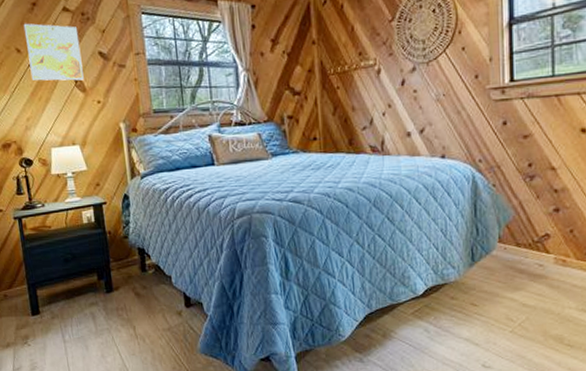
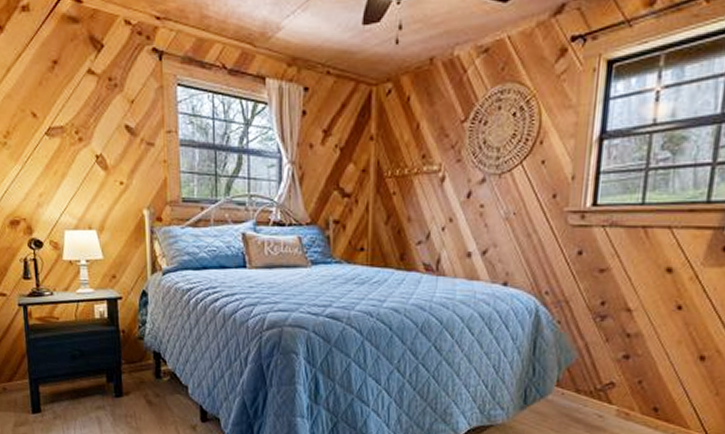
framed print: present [23,23,84,81] -> none [41,83,106,156]

